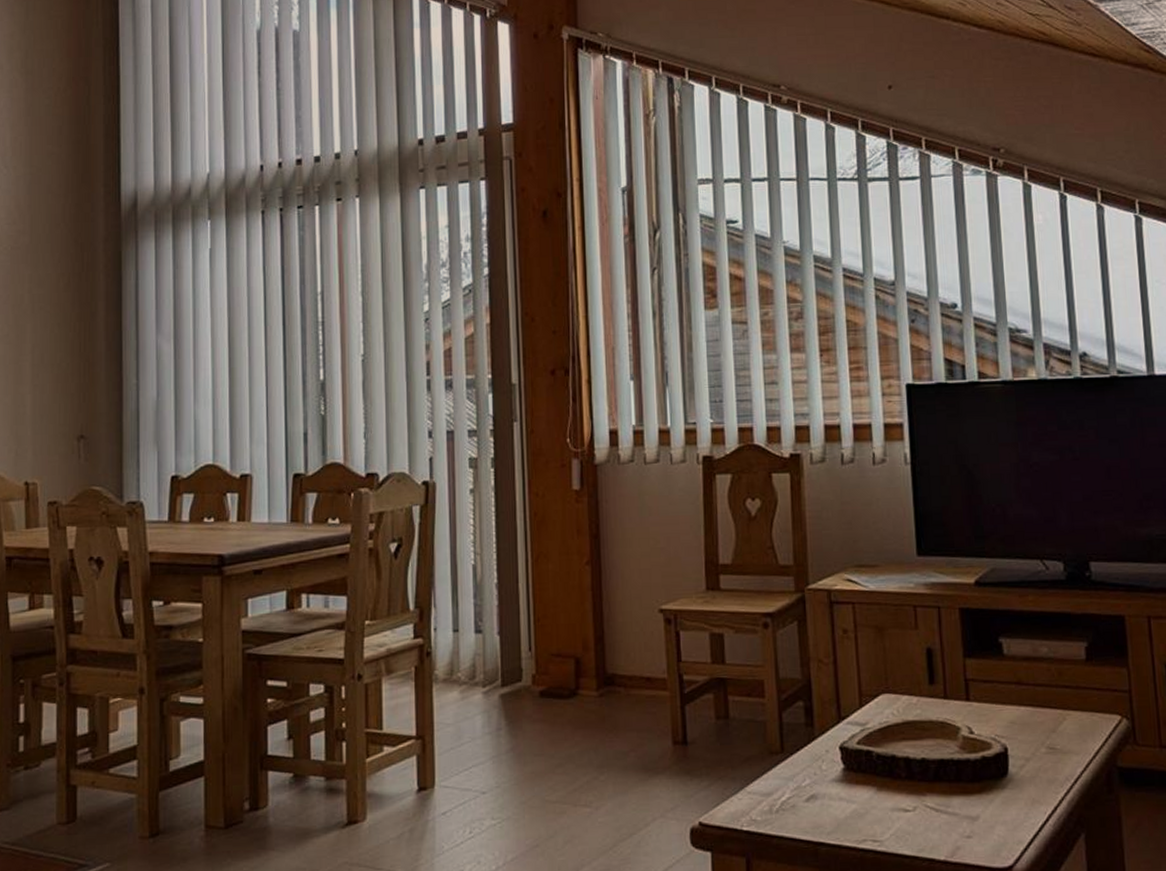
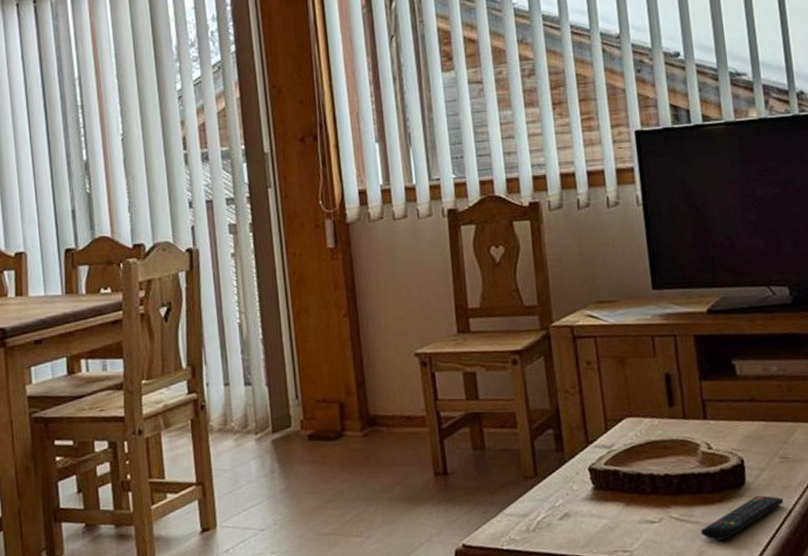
remote control: none [958,789,1049,835] -> present [701,495,784,541]

